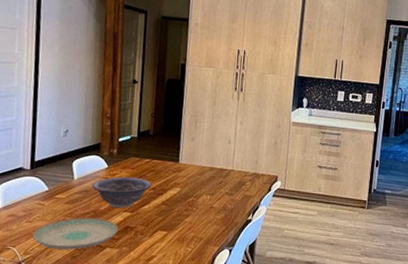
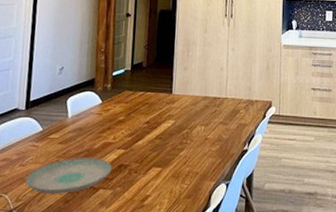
decorative bowl: present [92,176,152,209] -> none [86,111,146,146]

